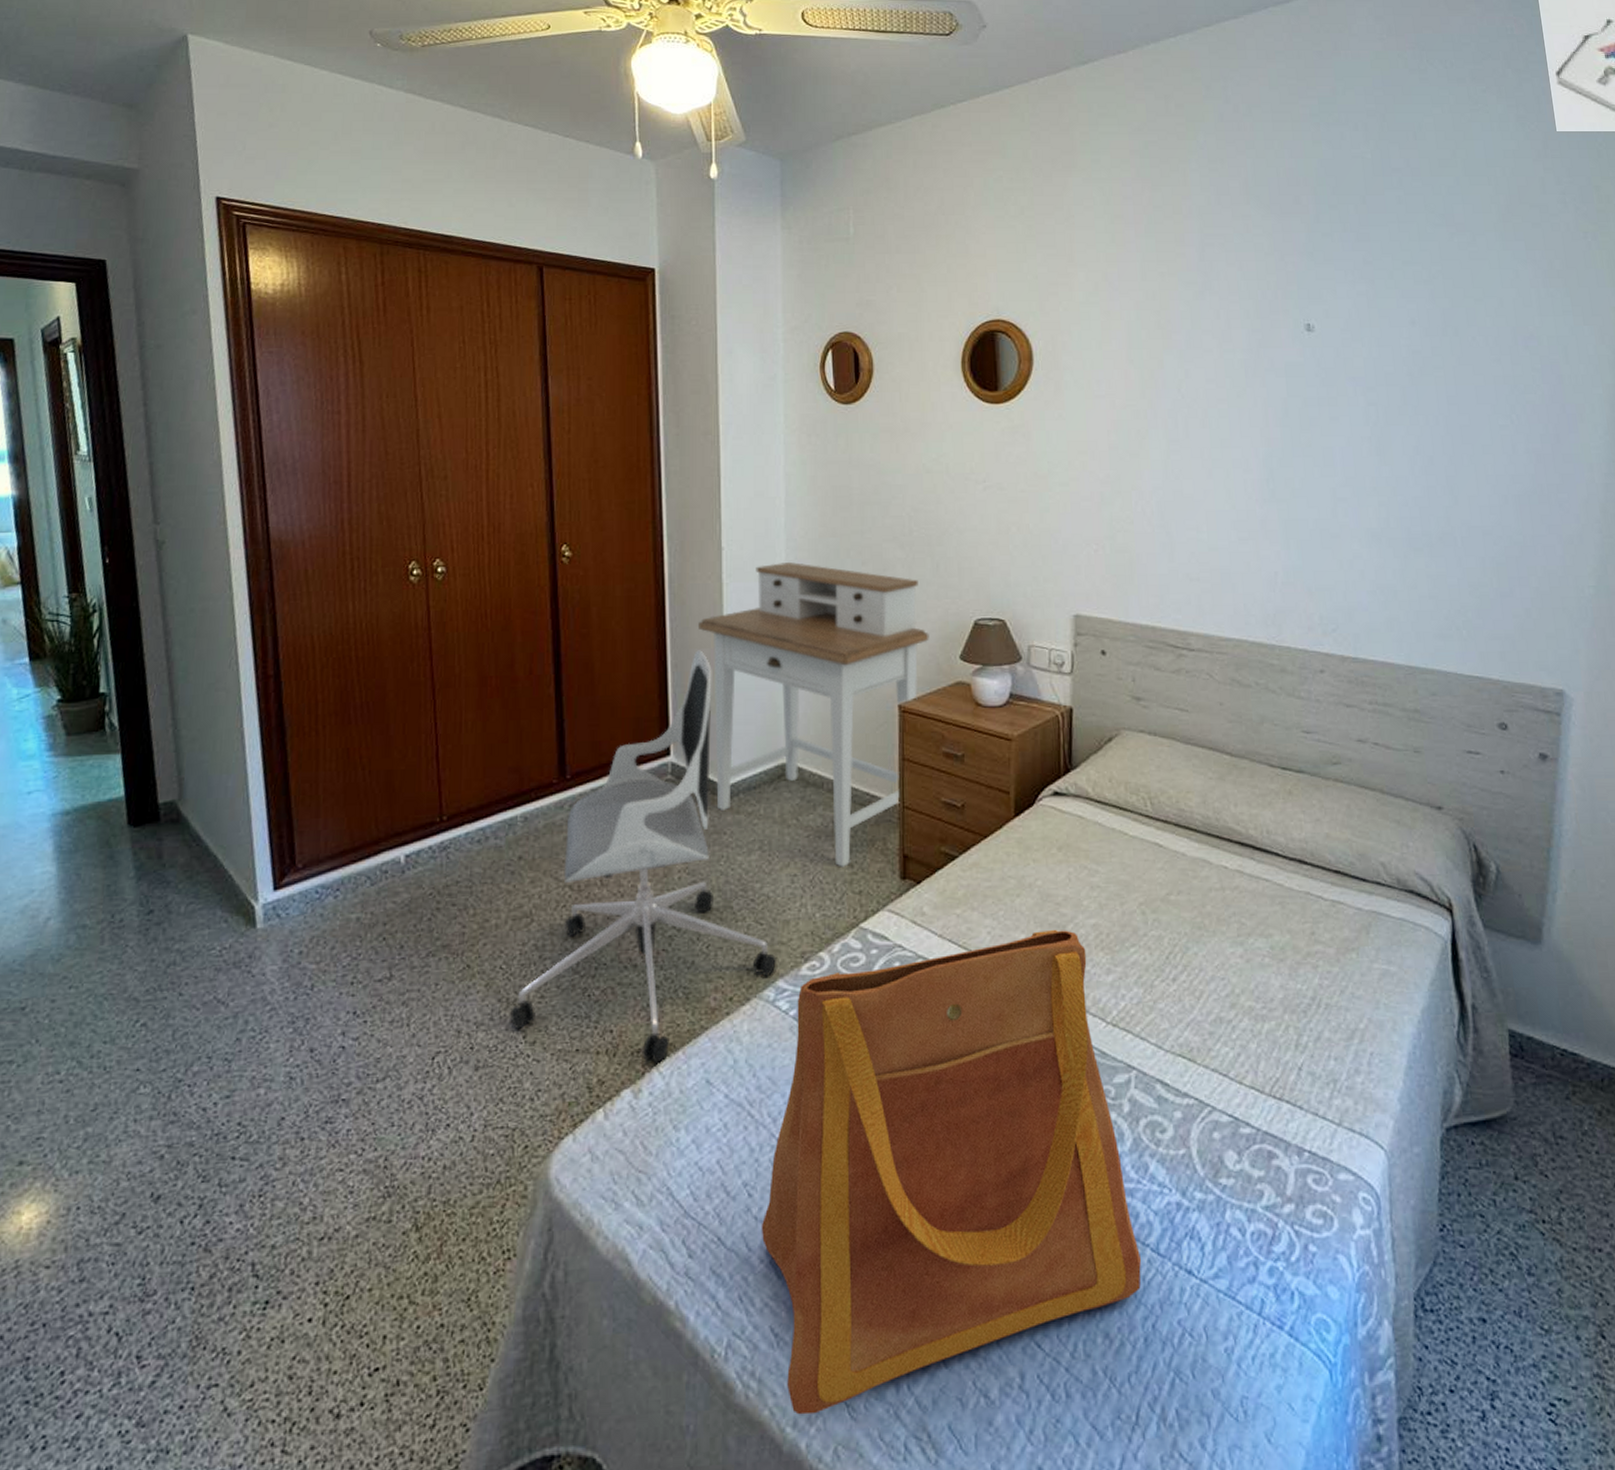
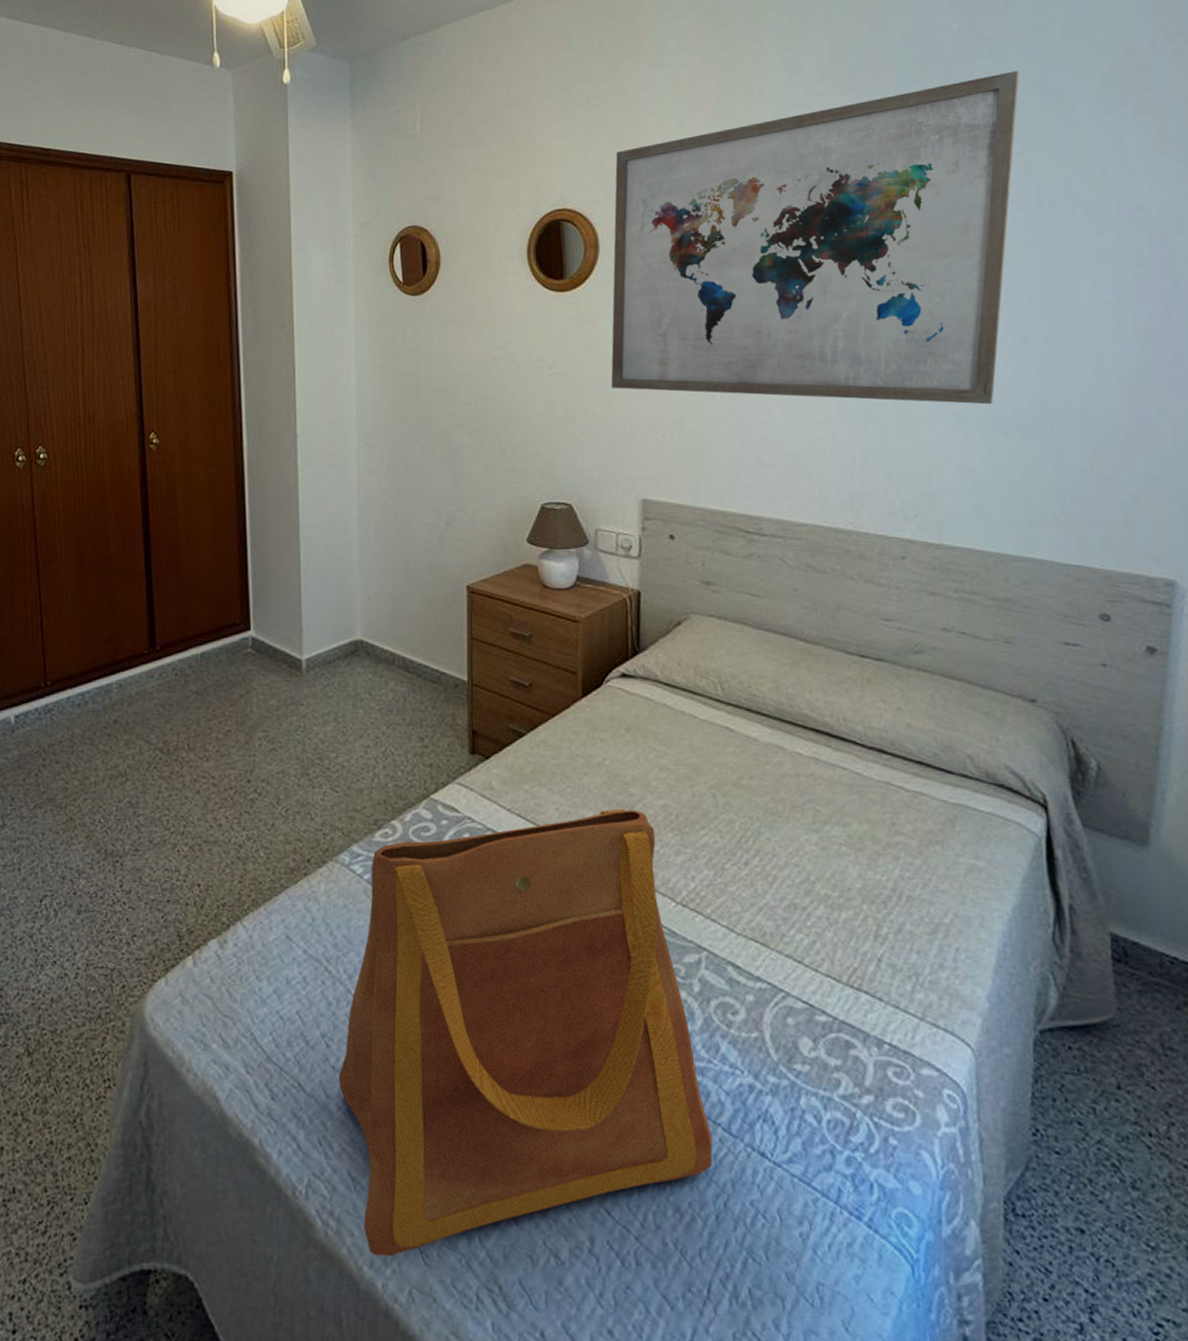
office chair: present [510,650,776,1063] -> none [108,531,351,917]
desk: present [698,562,929,867] -> none [276,448,497,740]
wall art: none [1044,202,1427,522] -> present [610,71,1020,405]

